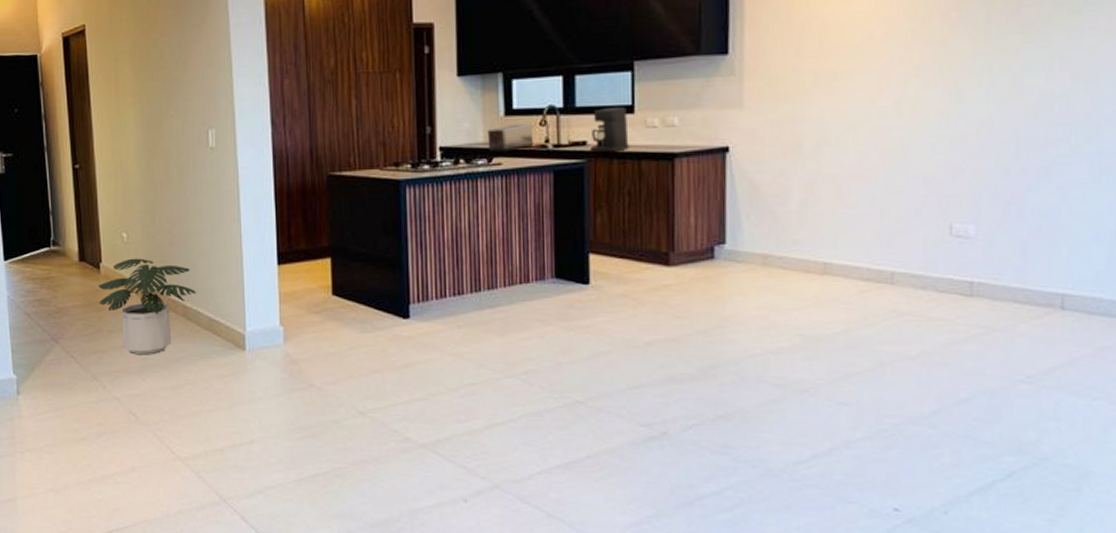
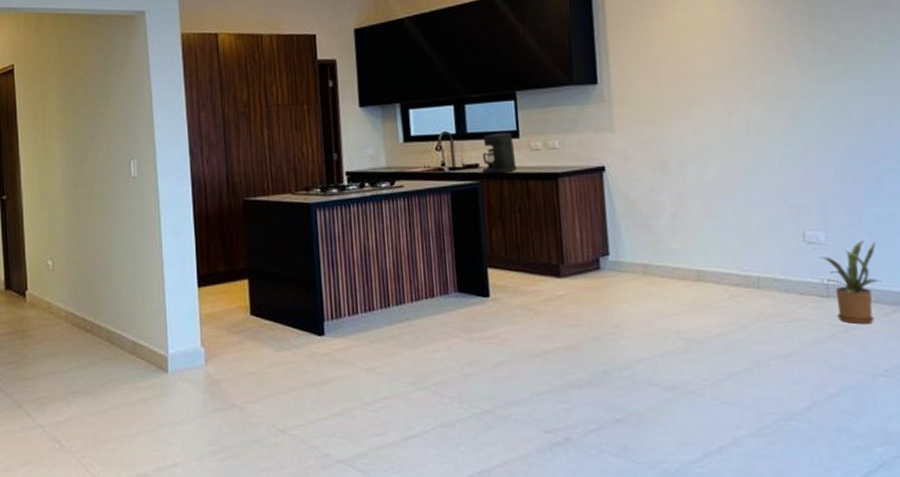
potted plant: present [97,258,196,355] -> none [23,285,120,381]
toaster: present [487,124,534,152] -> none [389,149,432,176]
house plant: none [965,235,1036,325] -> present [819,240,882,324]

